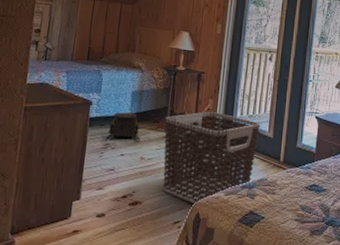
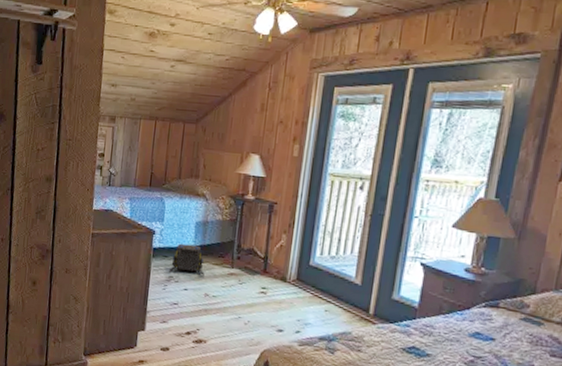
clothes hamper: present [163,111,261,205] -> none [229,248,346,352]

